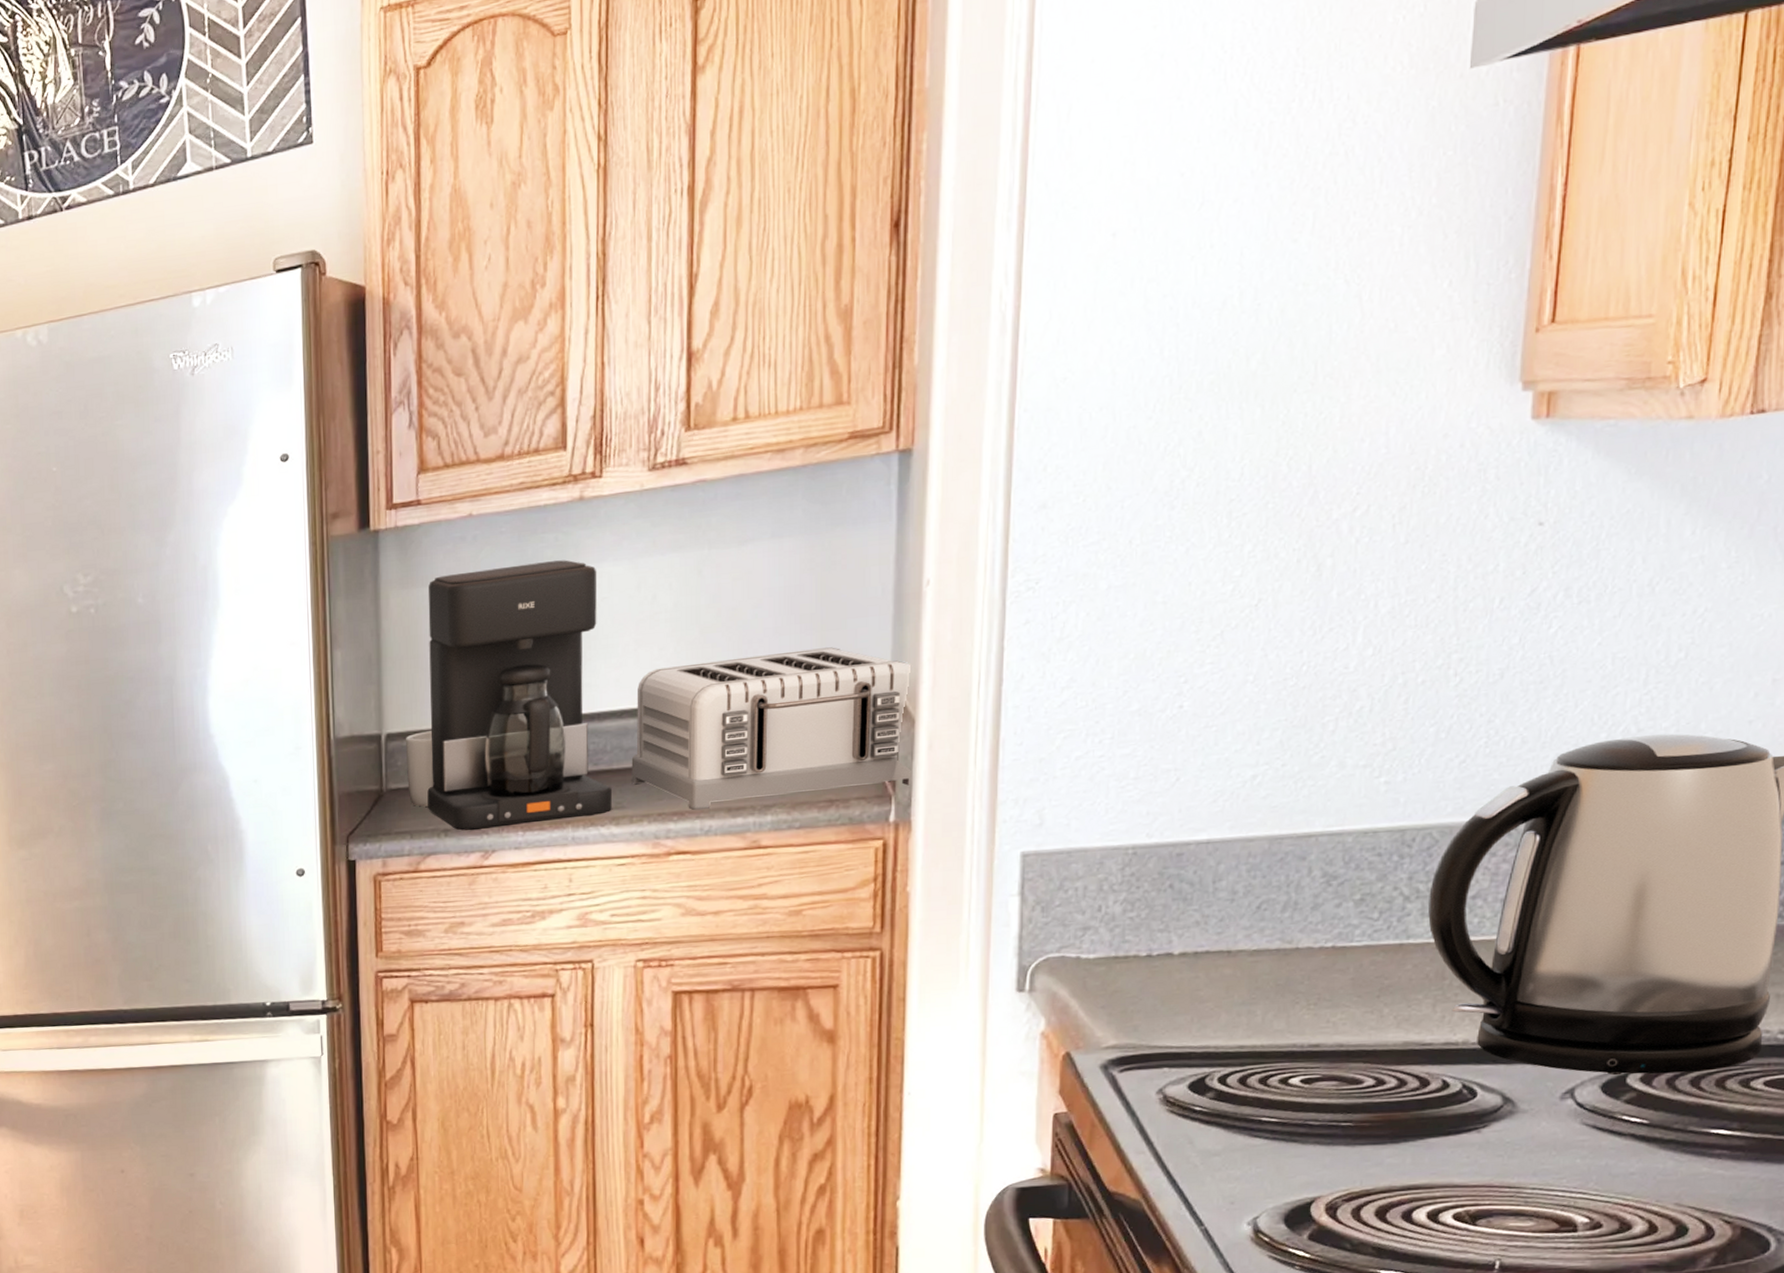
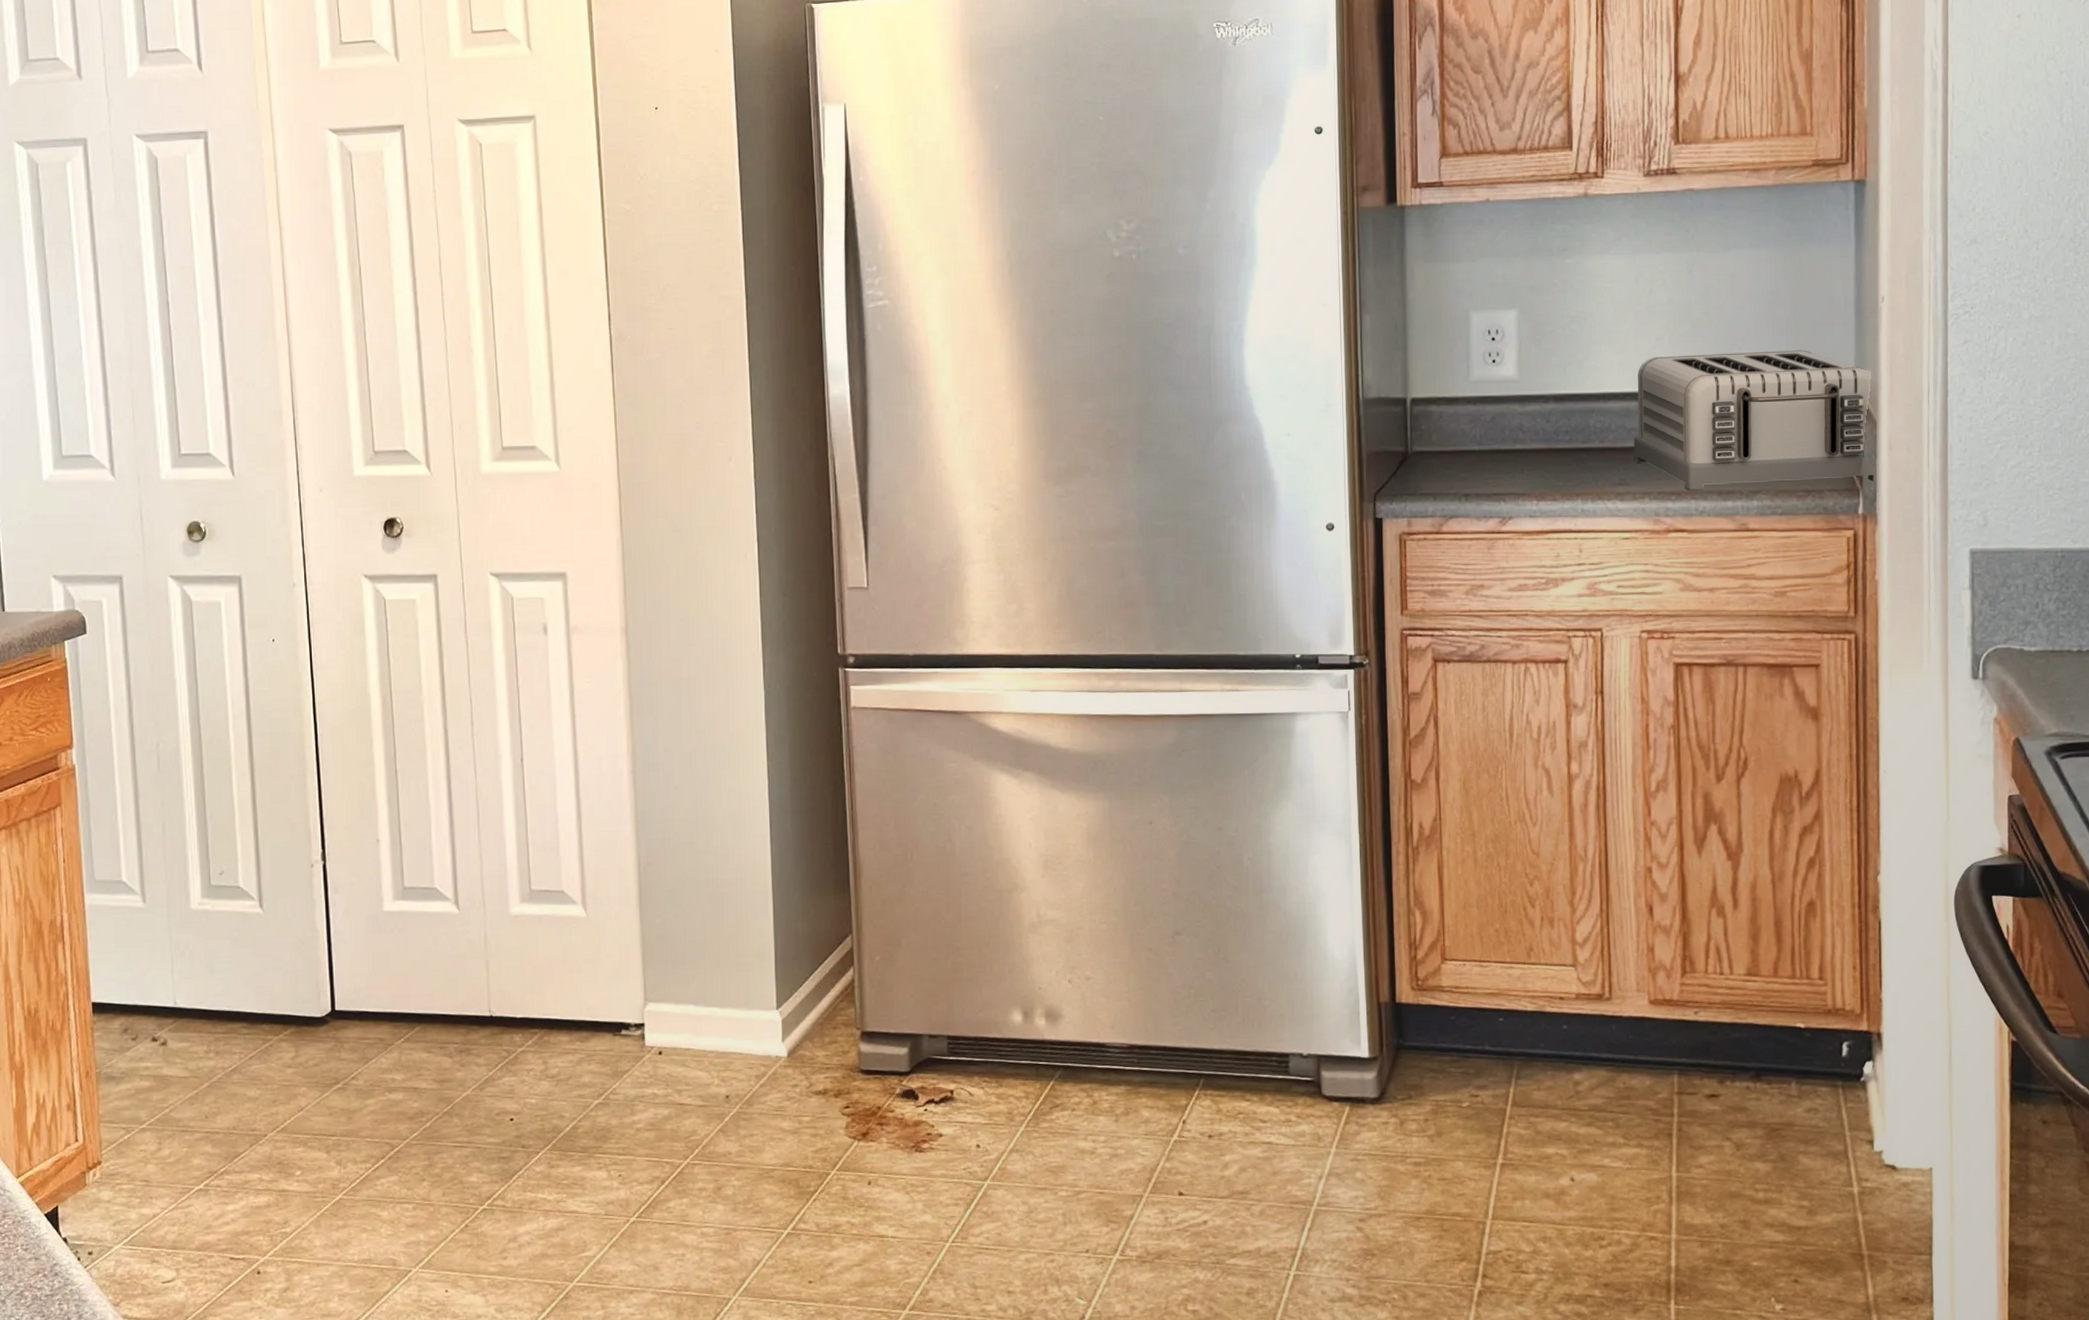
mug: present [405,731,433,807] -> none [1428,399,1455,471]
coffee maker: present [427,560,612,830] -> none [1449,249,1617,496]

